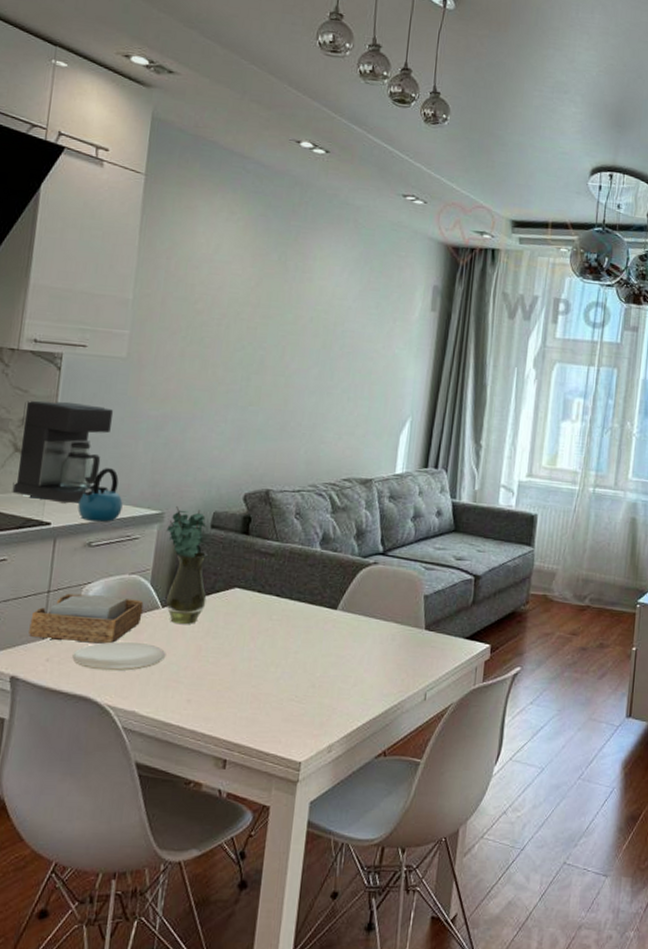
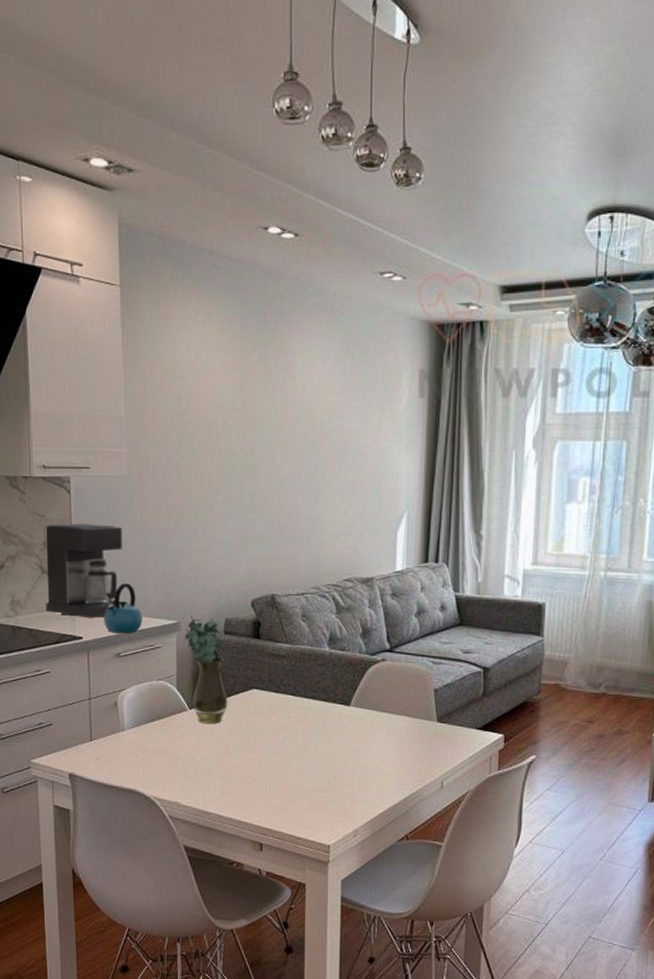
napkin holder: present [29,593,144,644] -> none [78,700,173,744]
plate: present [72,641,166,672] -> none [118,740,198,768]

